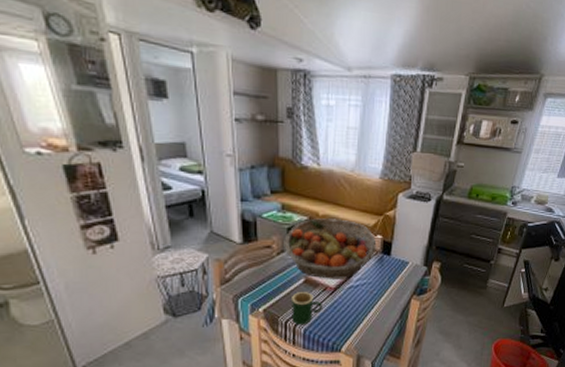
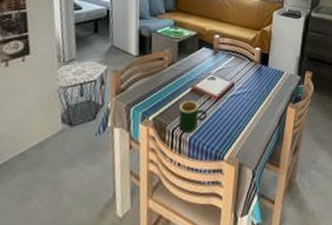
fruit basket: present [284,218,377,279] -> none [174,33,256,88]

